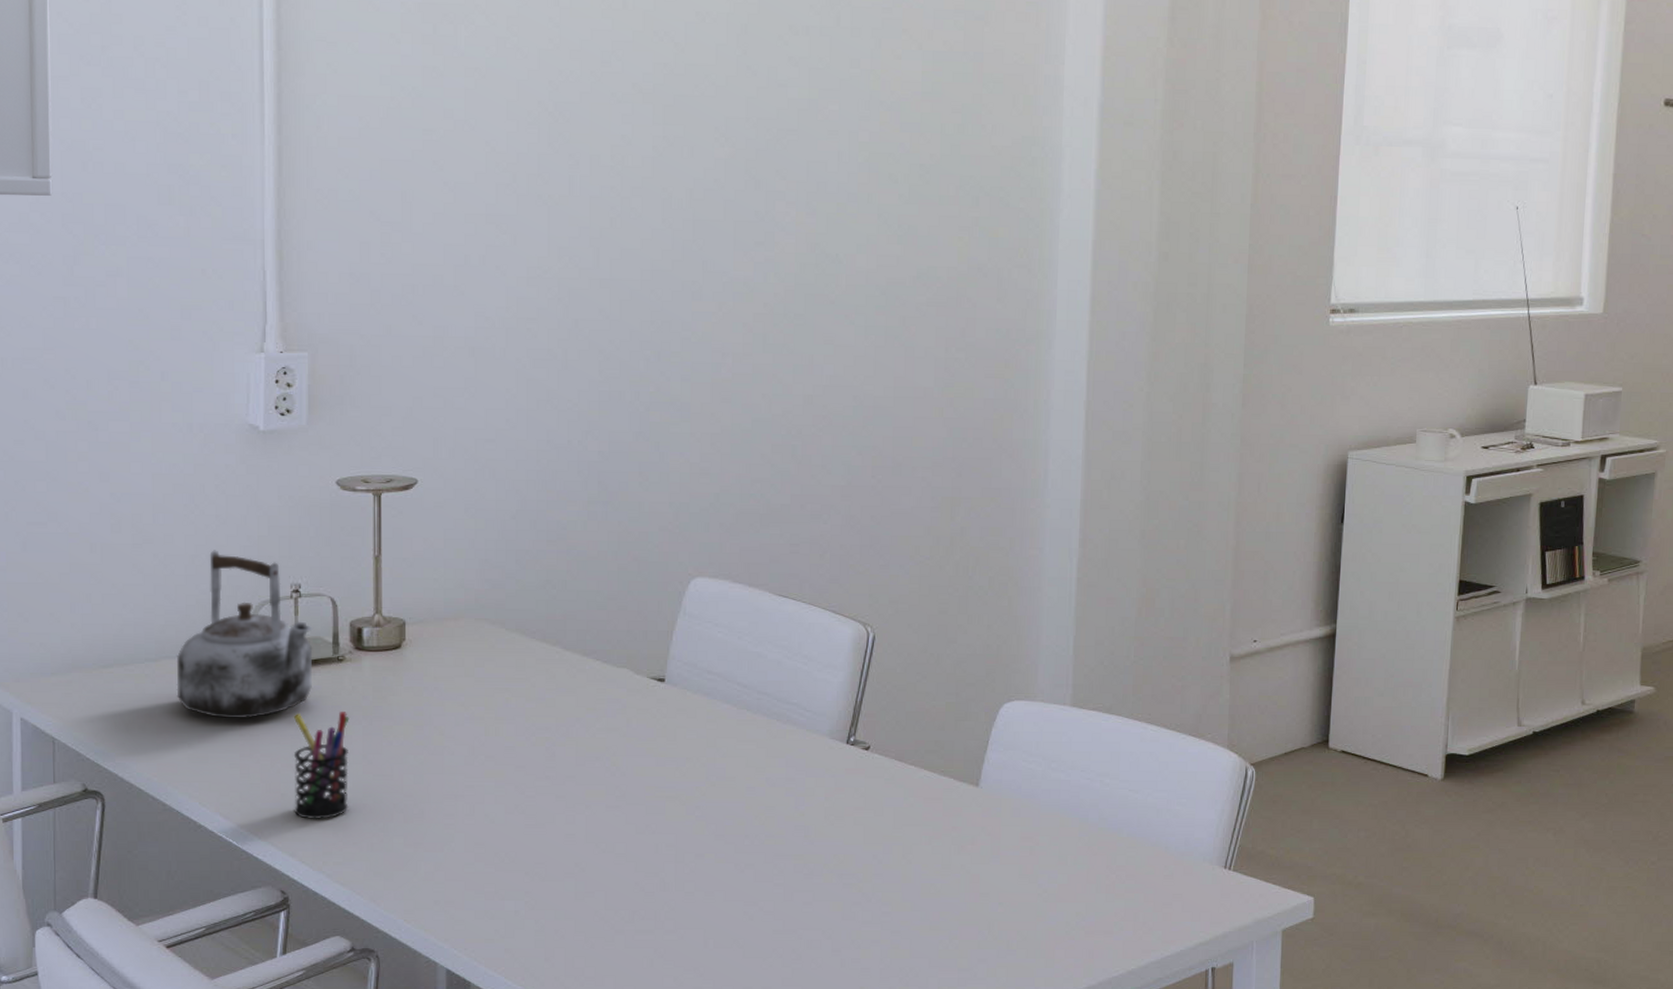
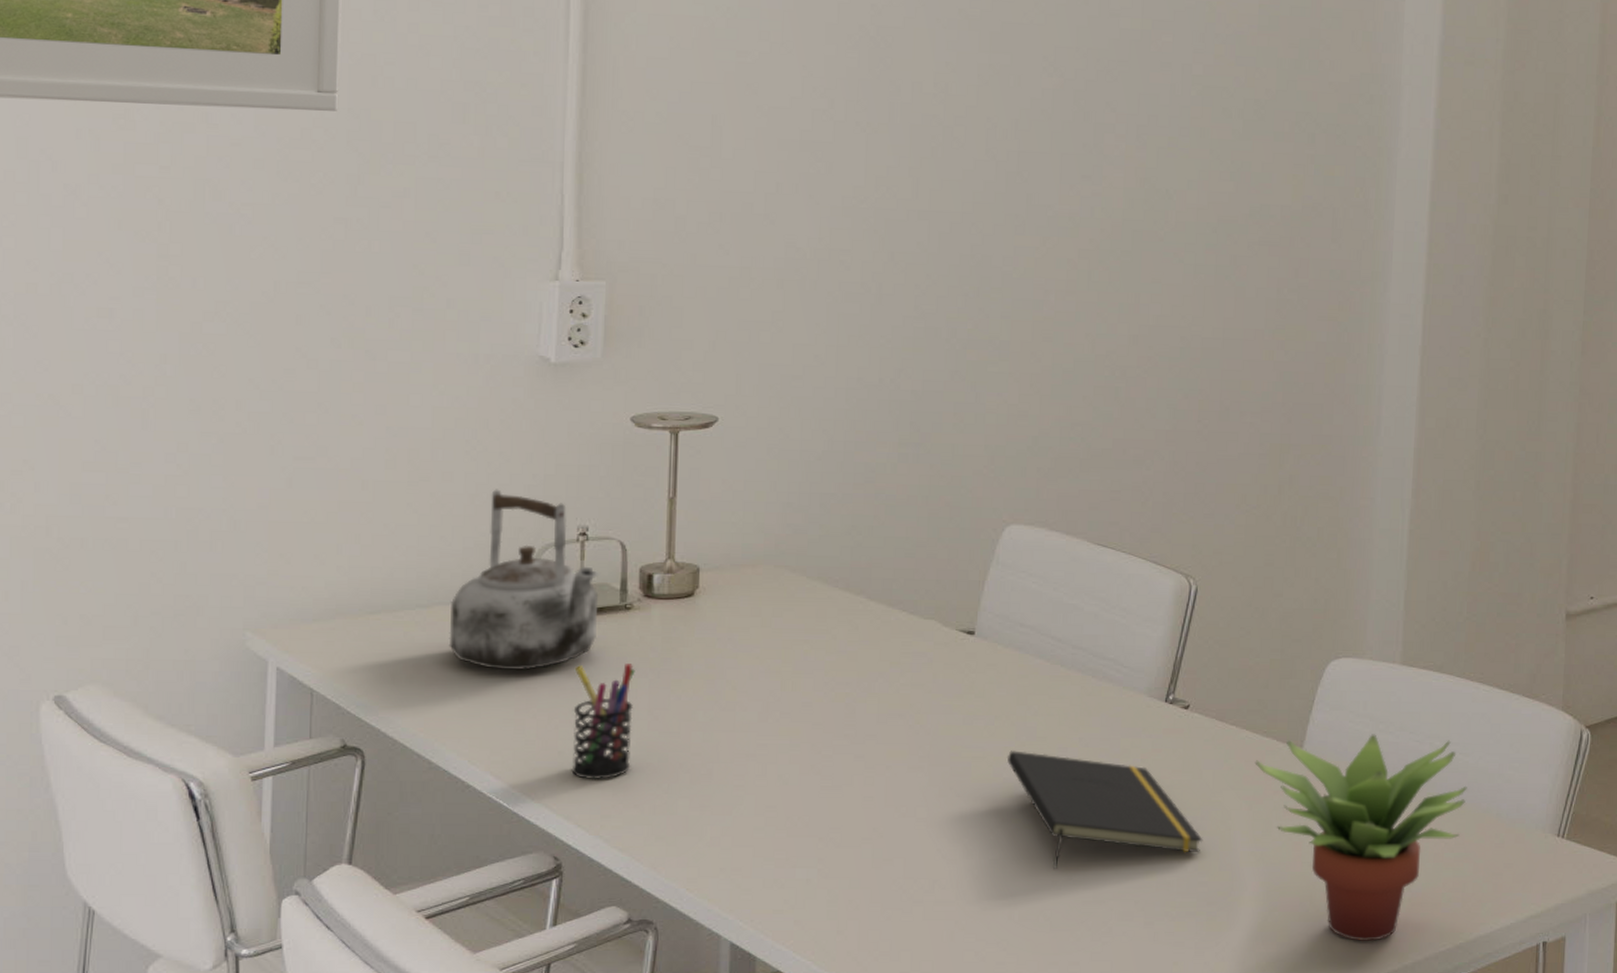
notepad: none [698,790,886,900] -> present [1006,750,1203,869]
succulent plant: none [933,772,1137,968] -> present [1255,734,1467,942]

